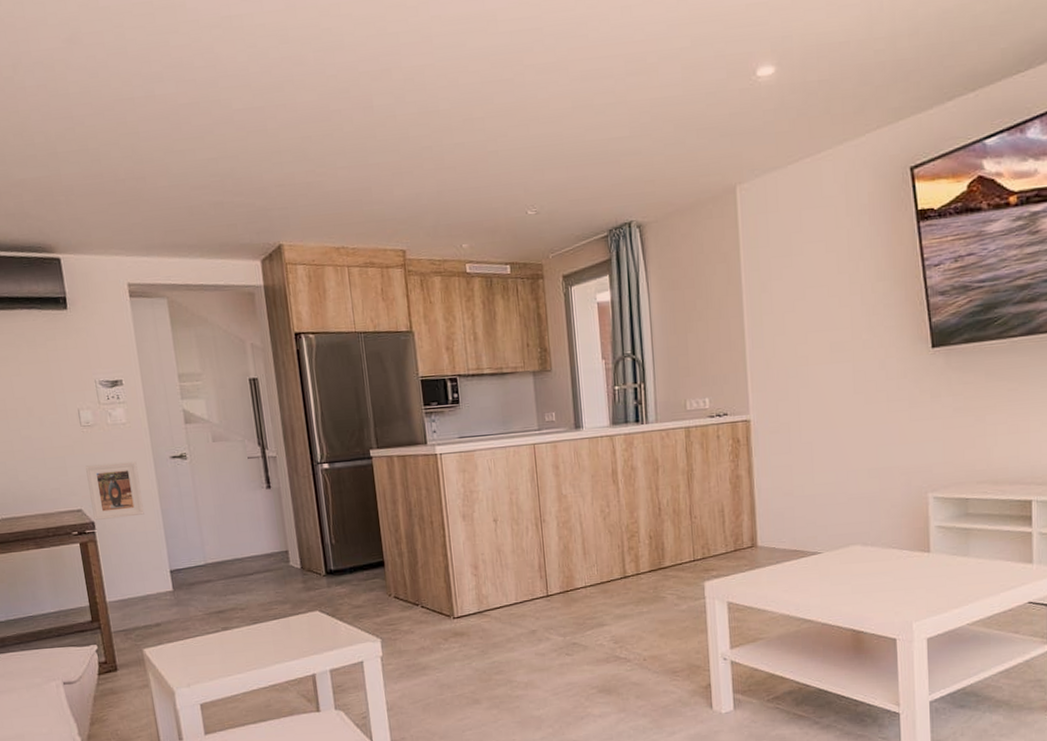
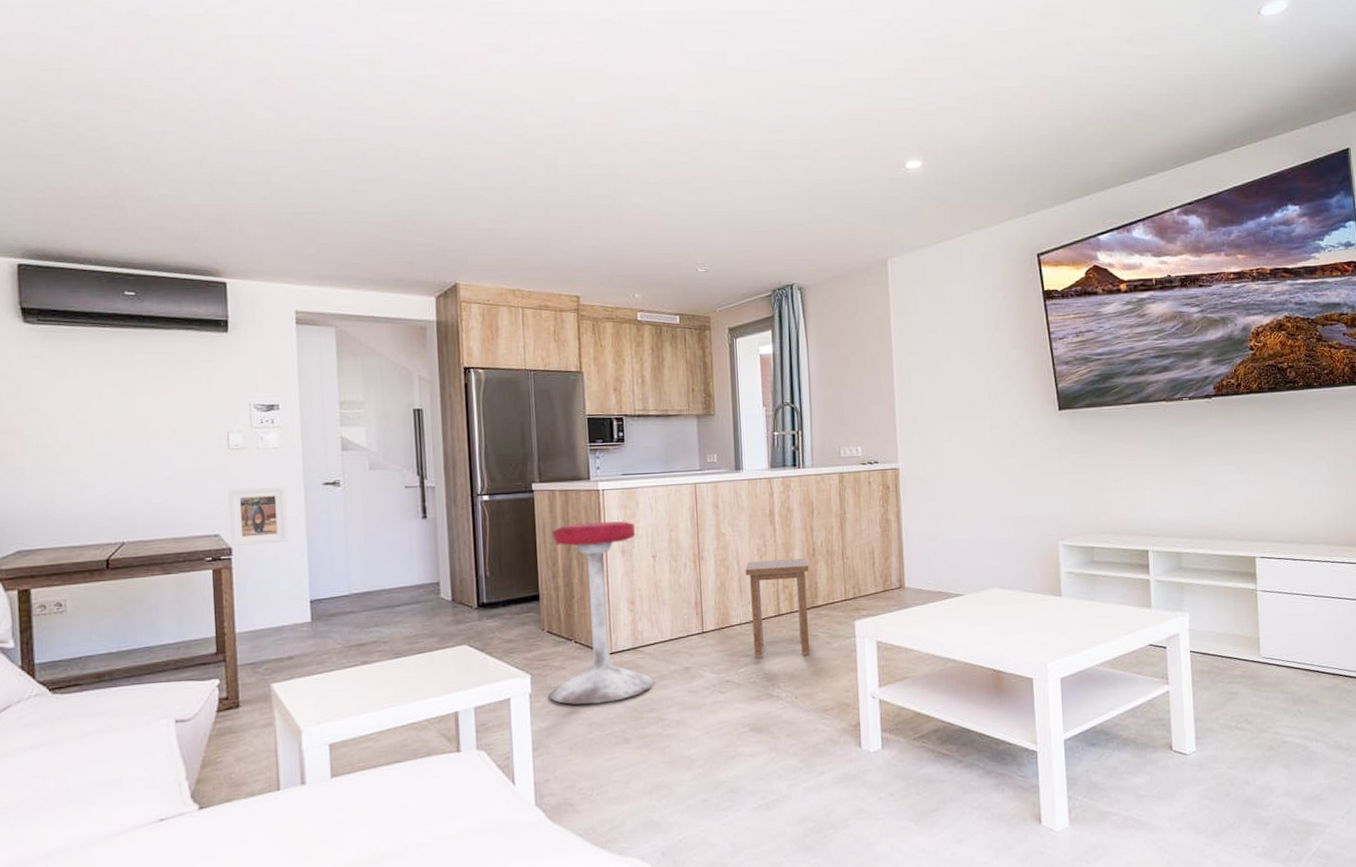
stool: none [392,485,501,668] -> present [548,521,654,705]
stool: none [588,518,658,621] -> present [745,558,810,658]

